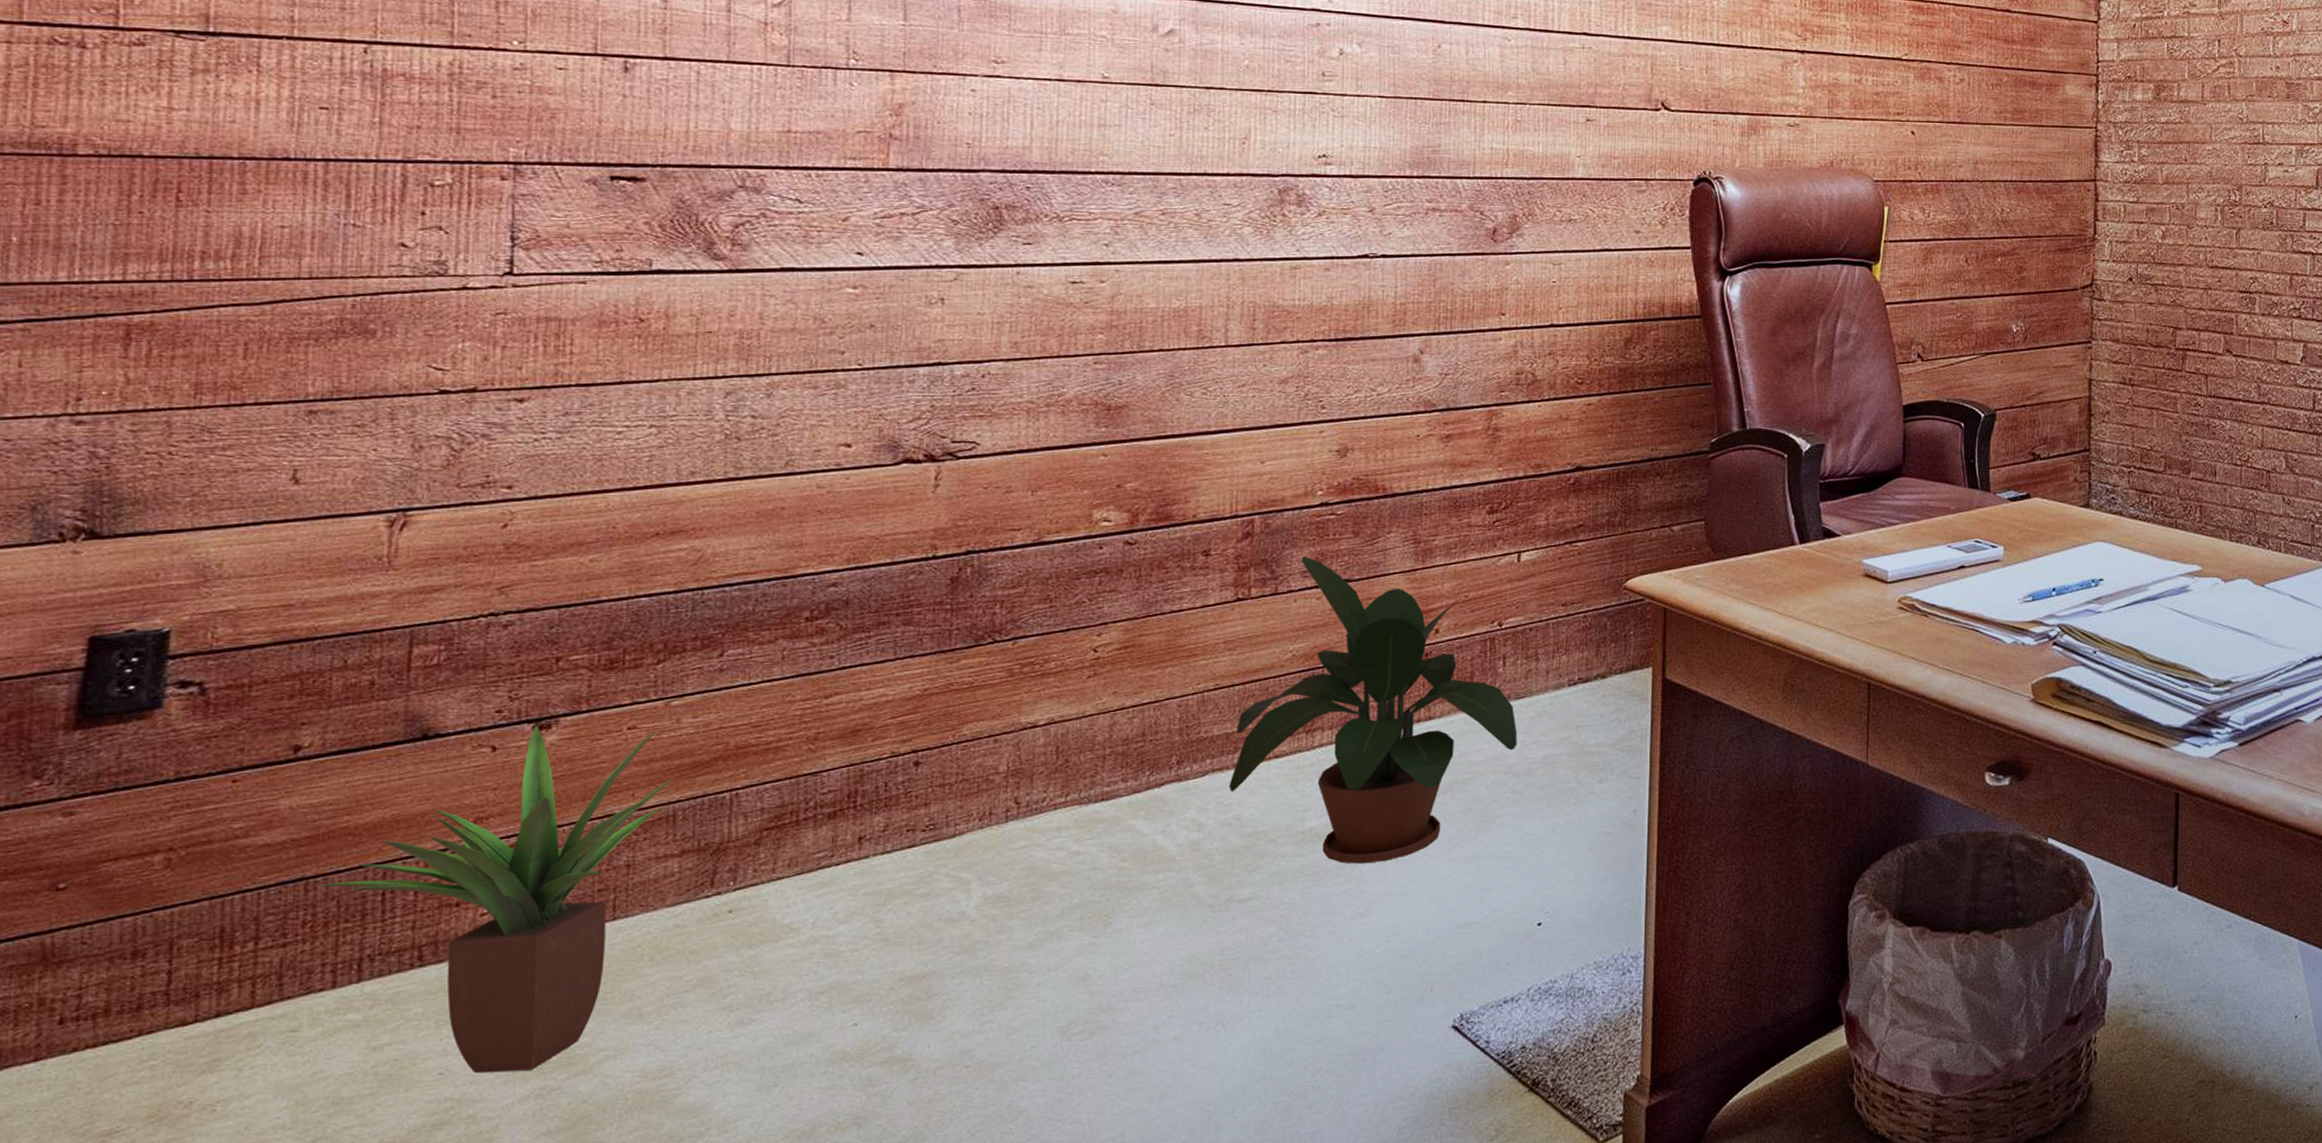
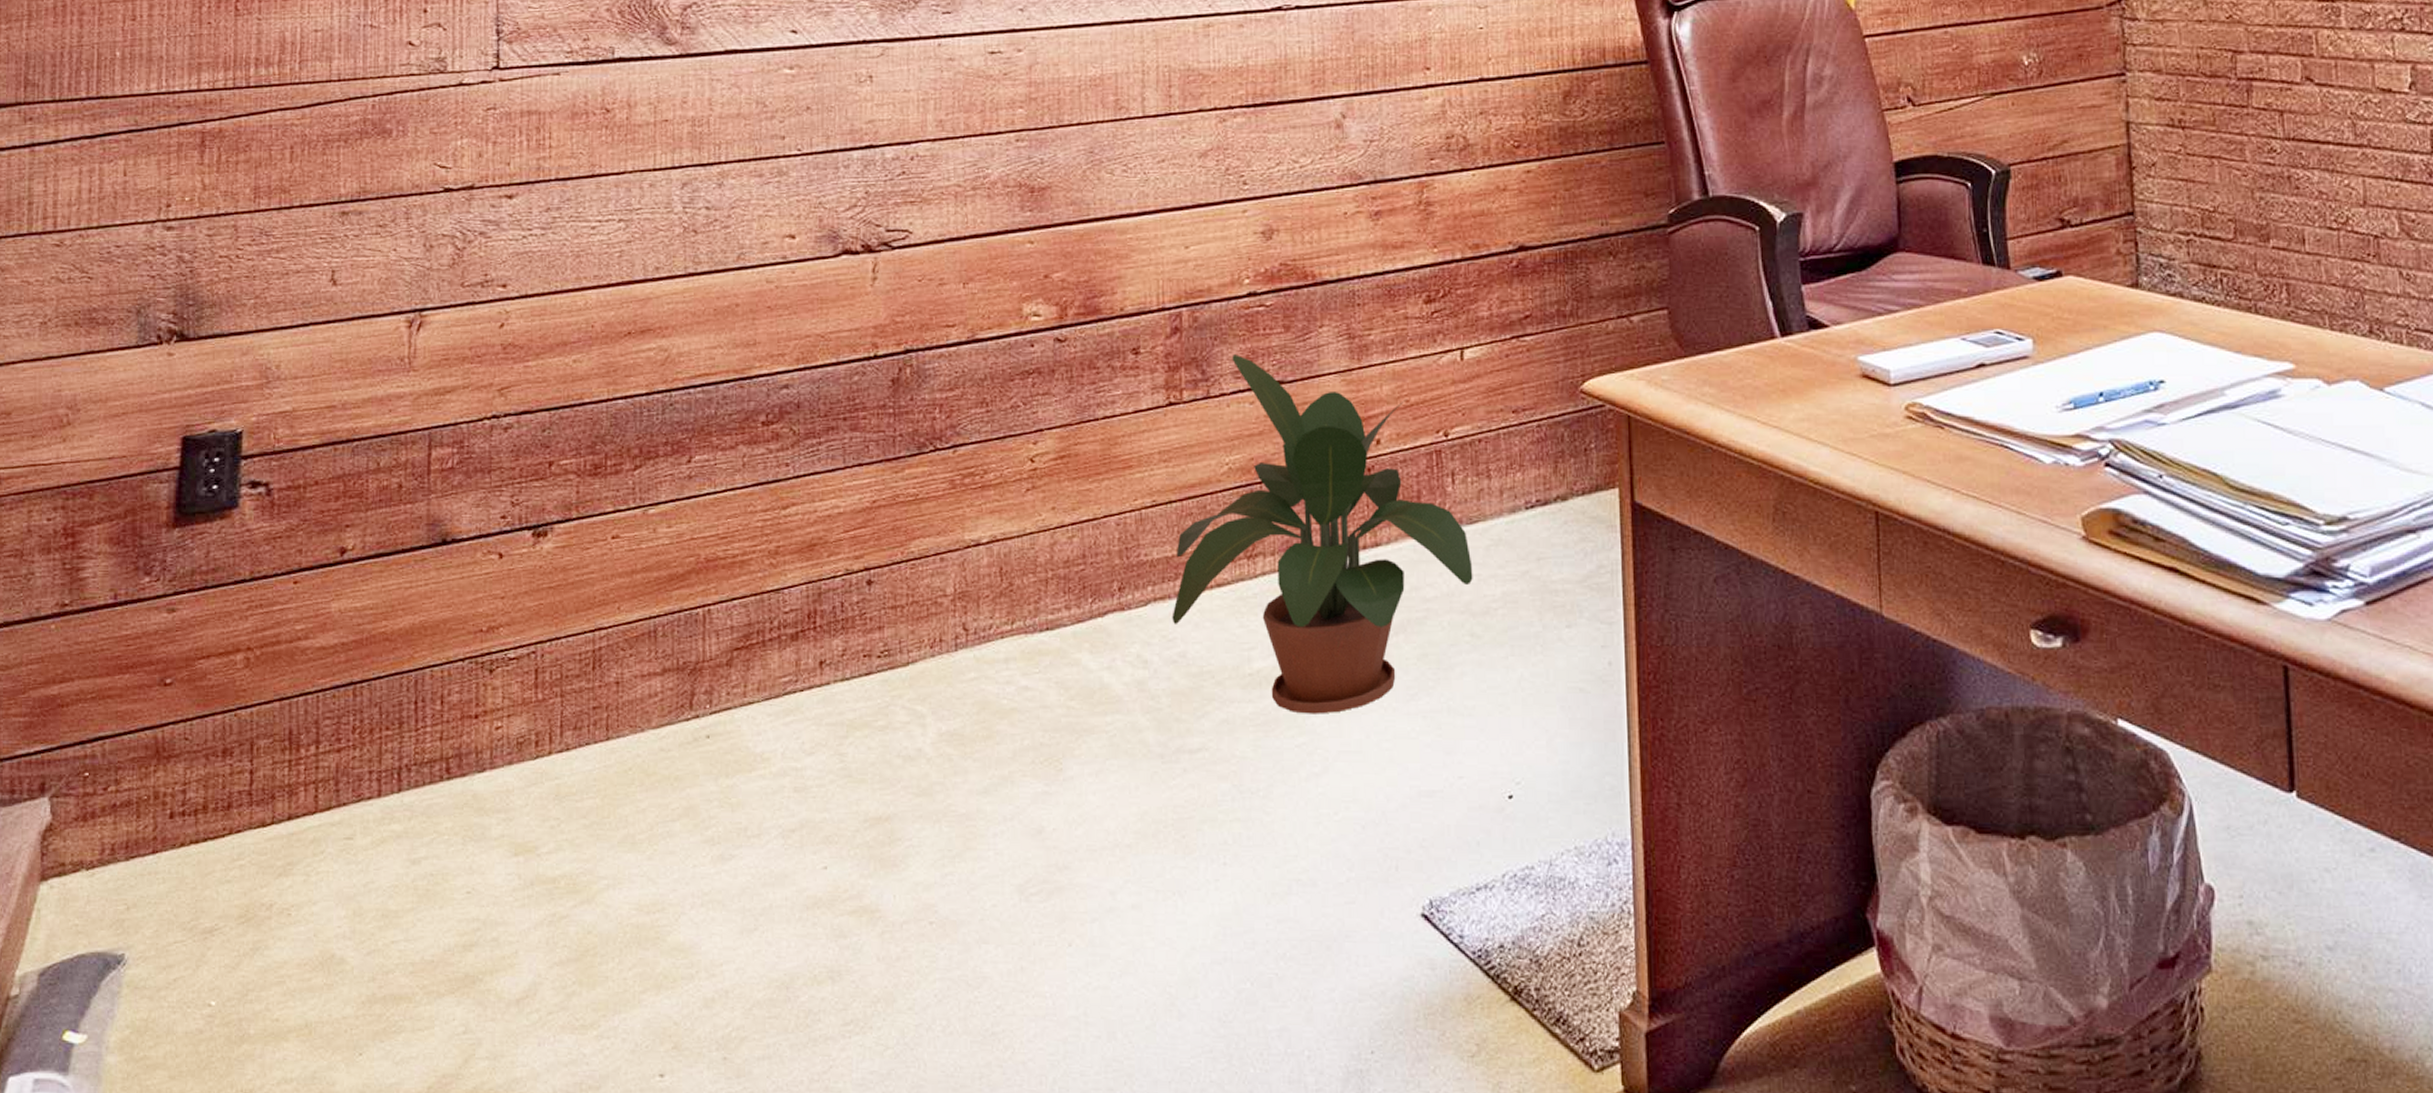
potted plant: present [320,725,675,1073] -> none [365,532,655,895]

